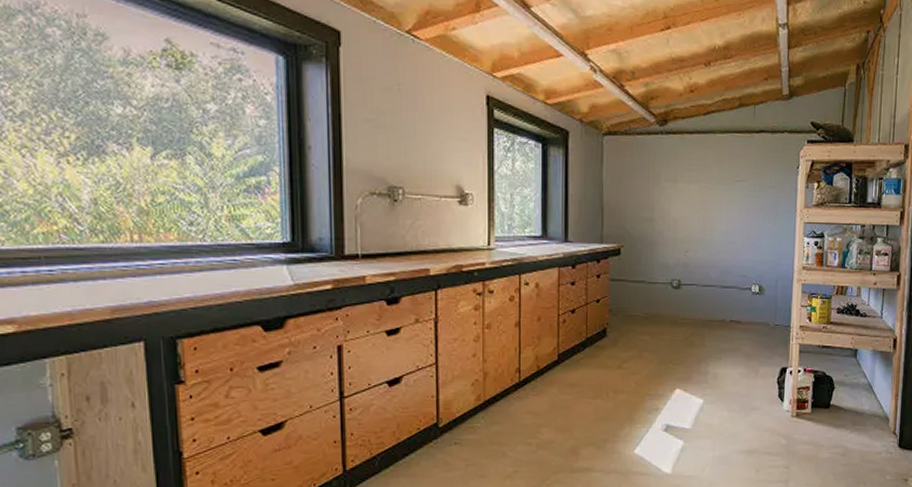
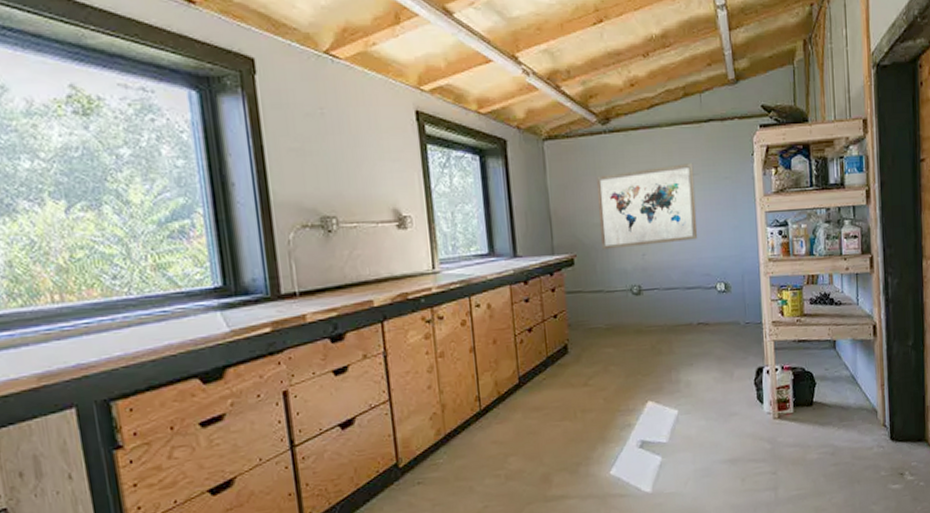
wall art: none [647,169,741,244] -> present [597,163,698,250]

